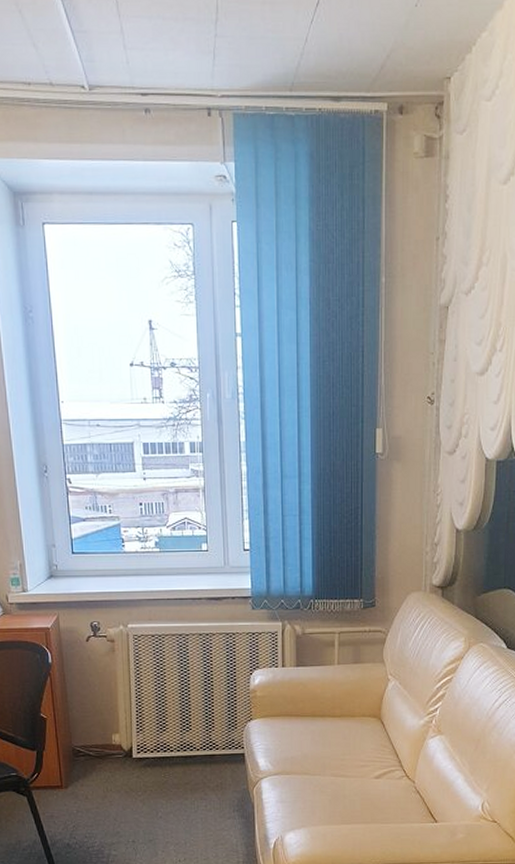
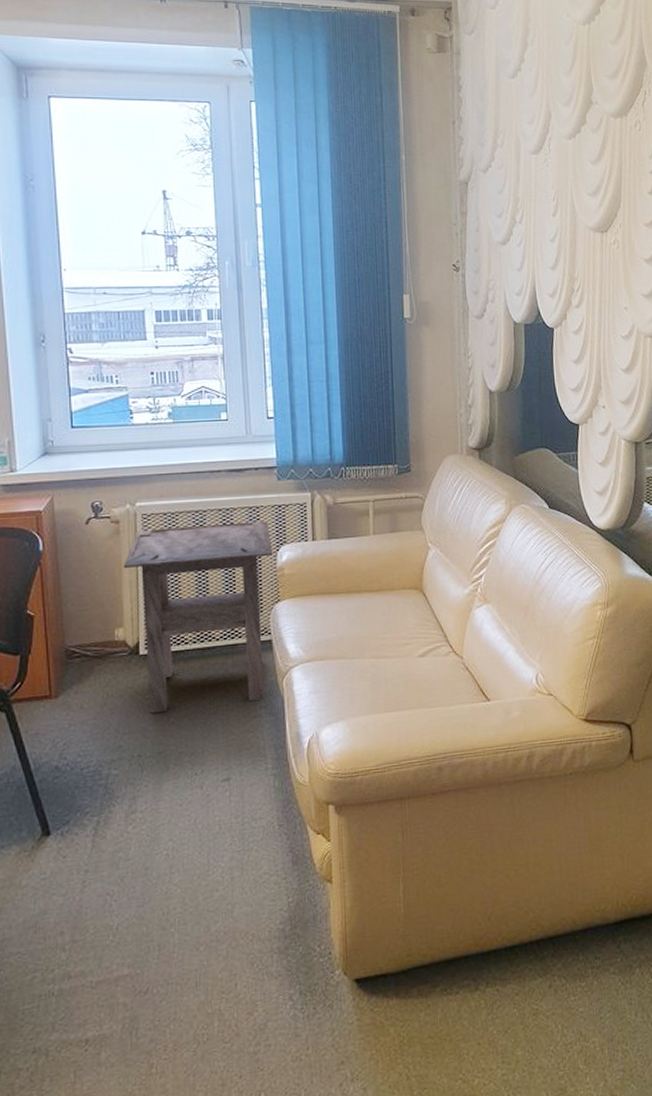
side table: none [118,646,247,808] -> present [123,521,273,714]

